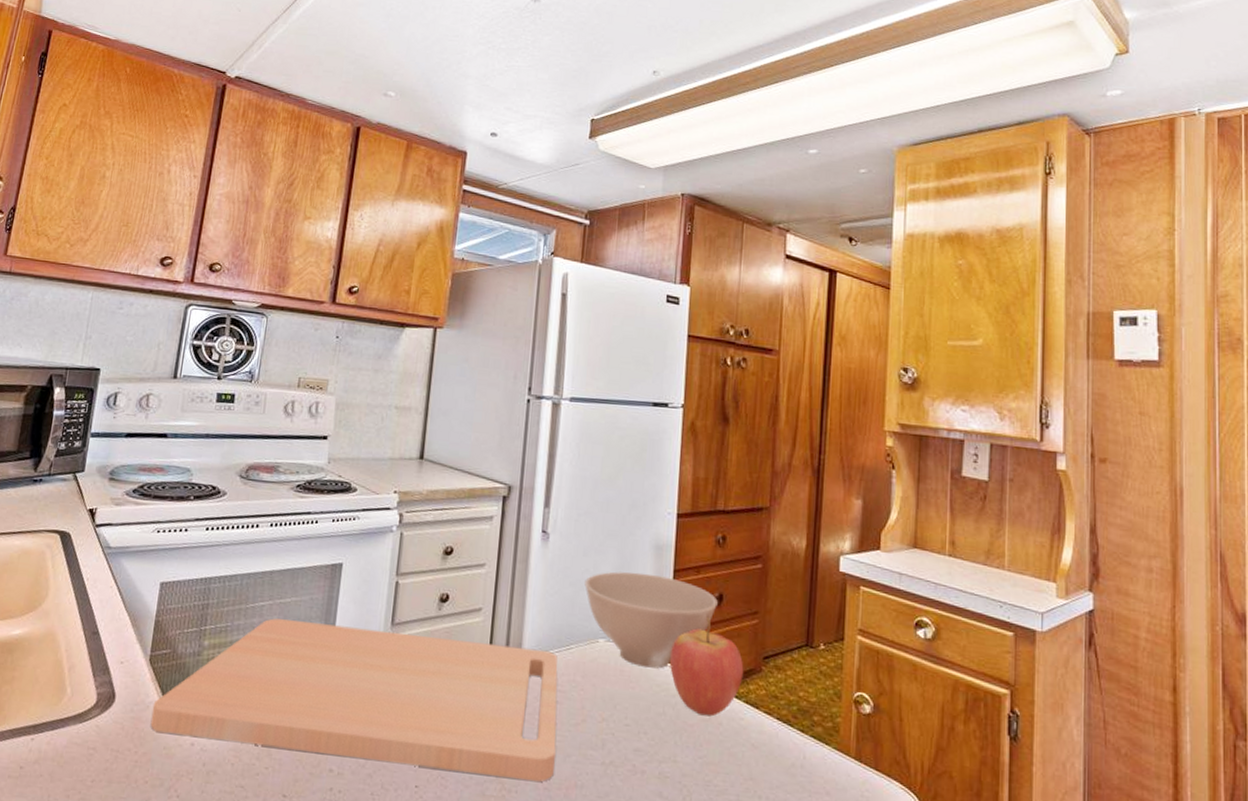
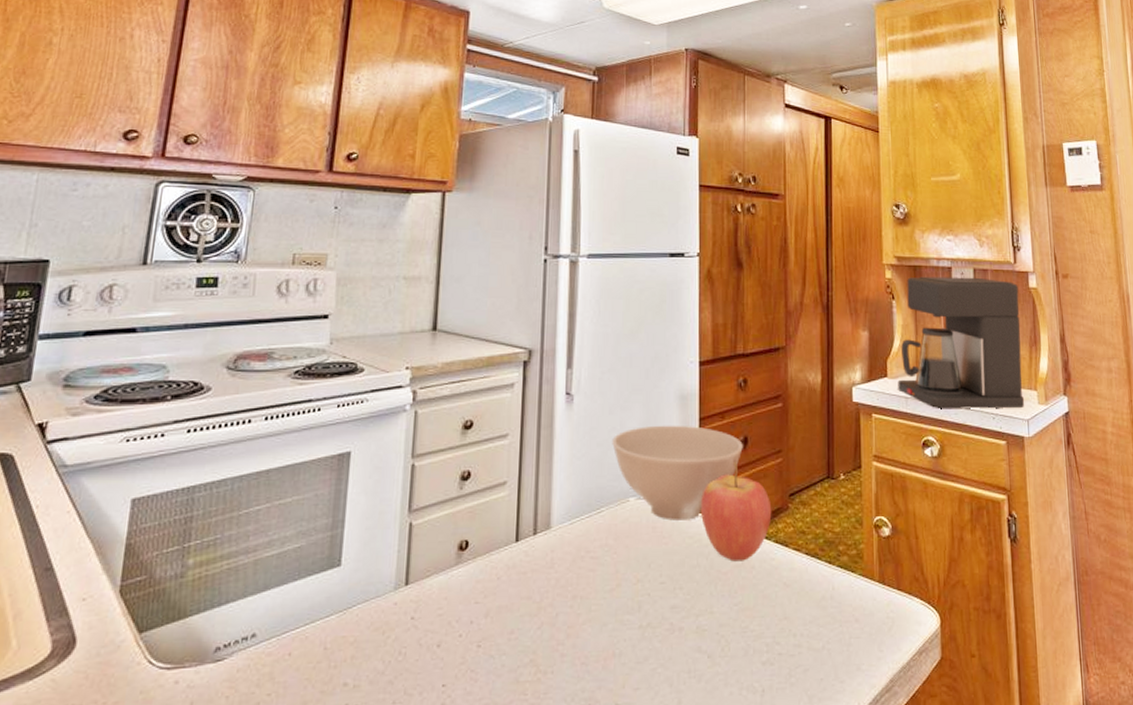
cutting board: present [150,618,558,783] -> none [122,517,592,674]
coffee maker: none [891,447,1043,600] -> present [898,276,1025,410]

